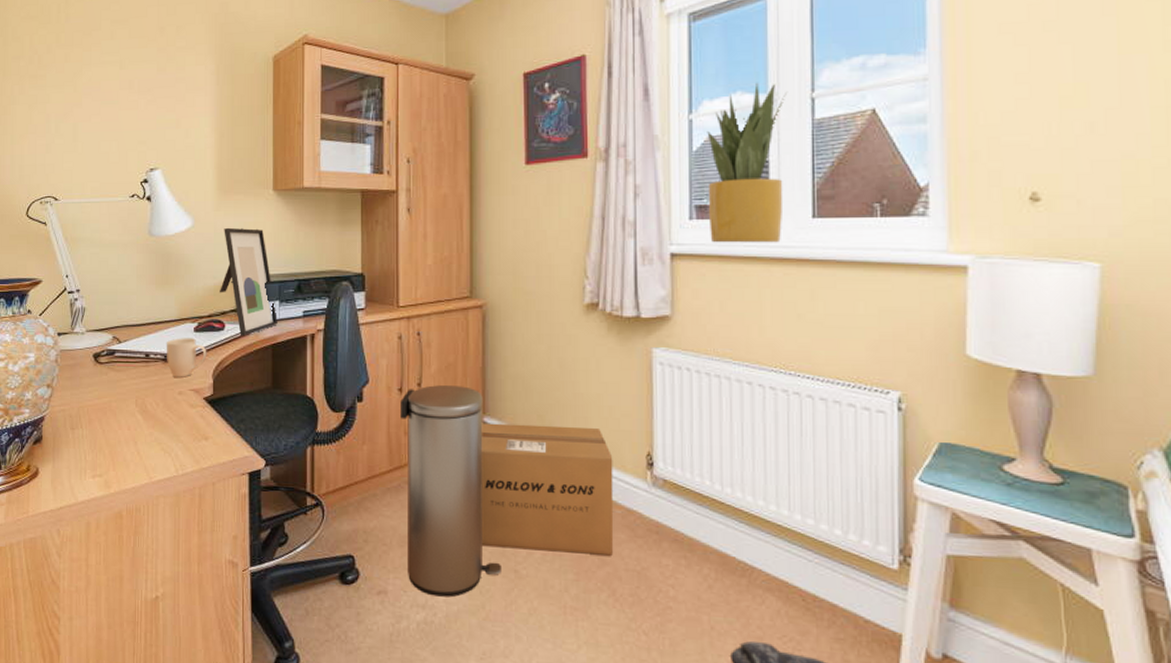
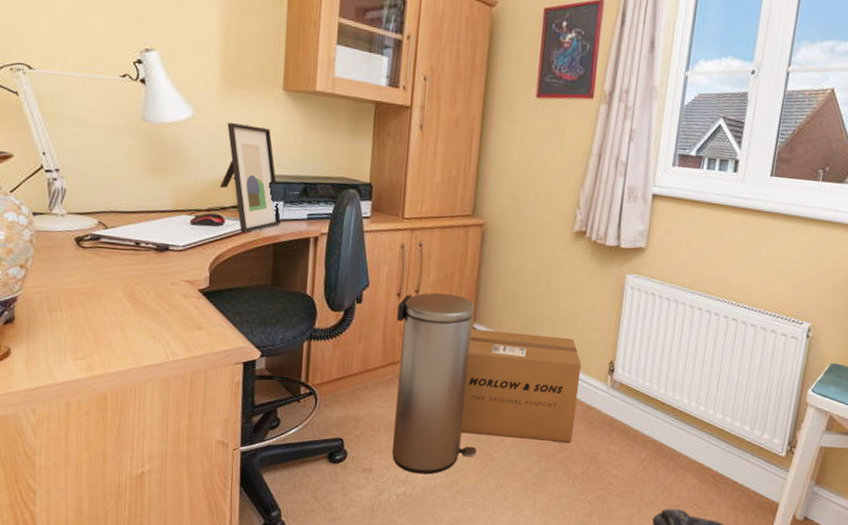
mug: present [166,338,207,377] -> none [158,229,204,269]
planter: present [707,83,788,243] -> none [687,51,770,194]

